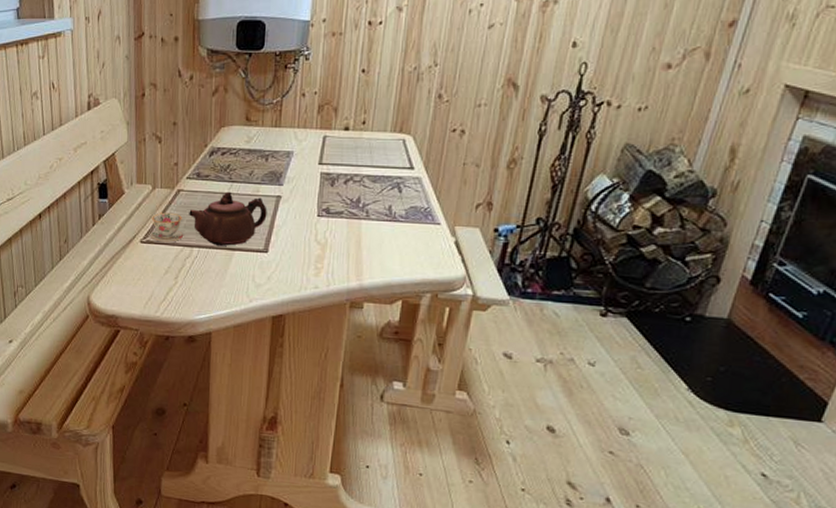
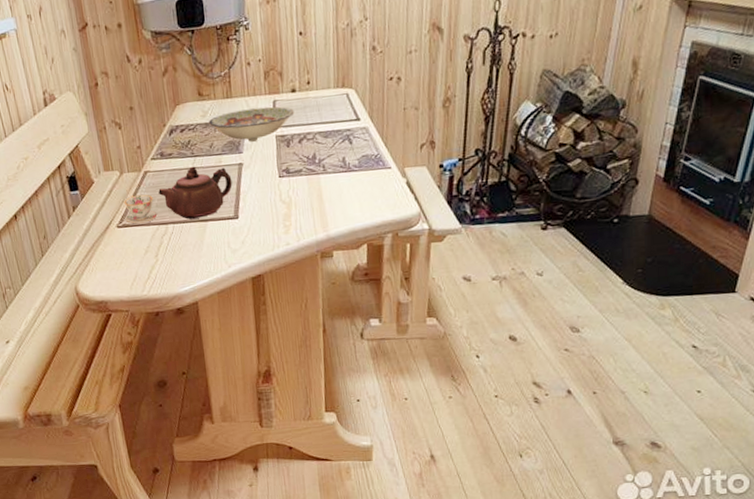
bowl: none [251,141,344,175] -> present [208,106,294,142]

